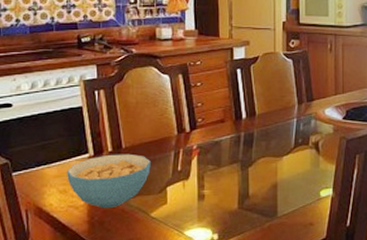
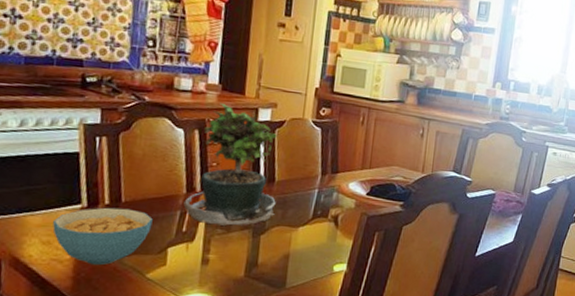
potted plant: none [176,46,259,162] -> present [183,102,277,226]

